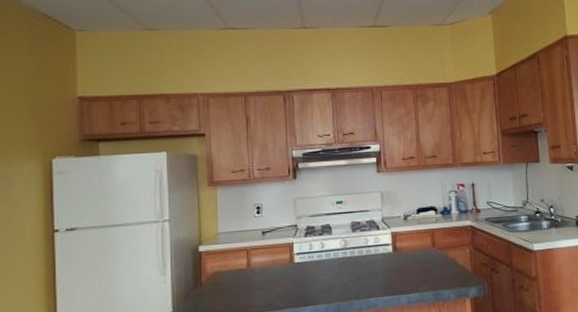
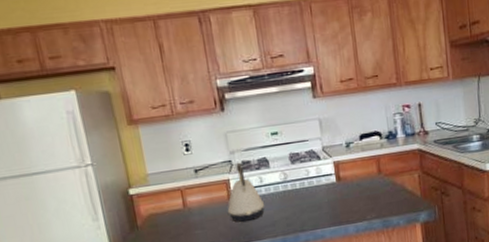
kettle: none [288,227,324,286] -> present [227,162,265,222]

